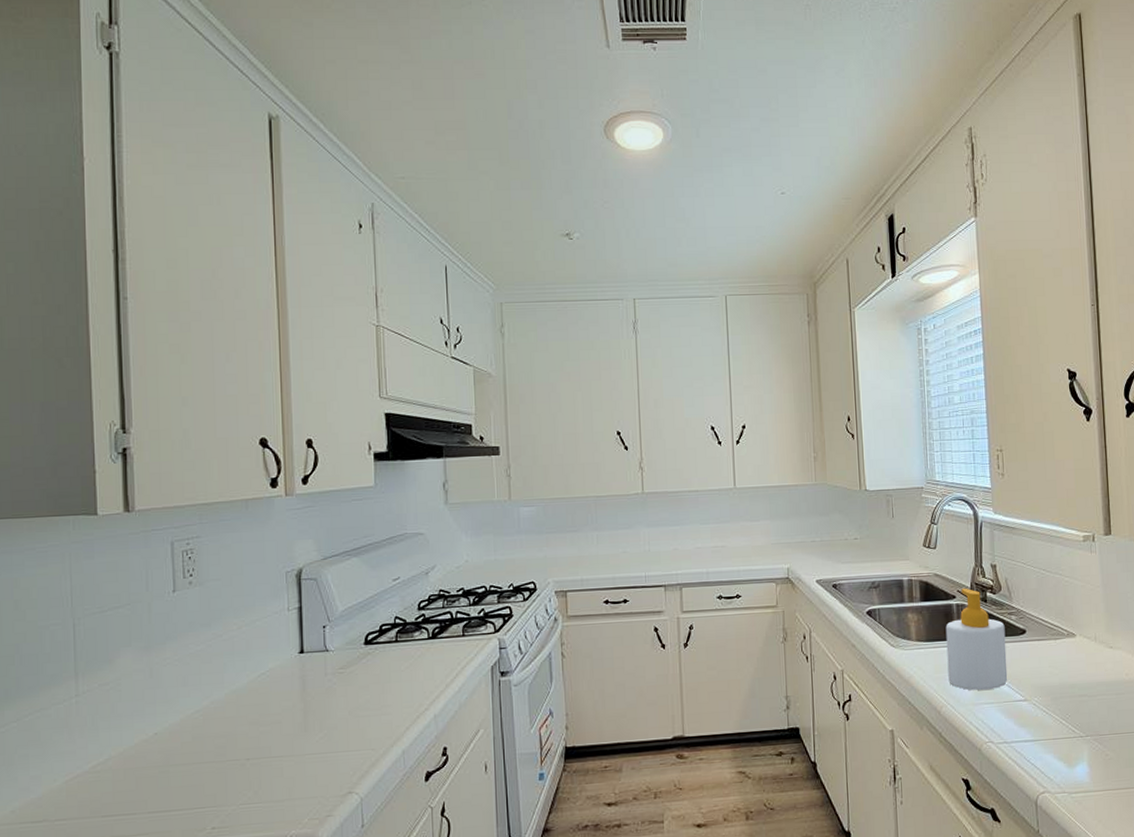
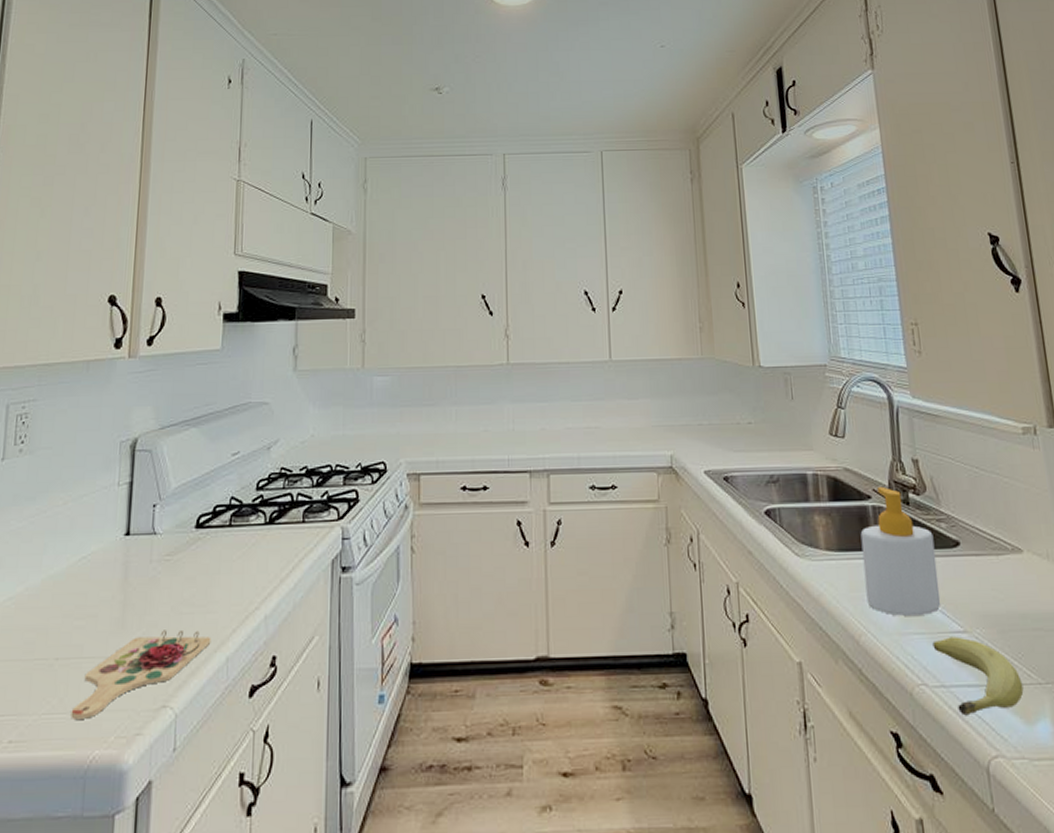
cutting board: none [266,730,388,807] -> present [71,629,211,719]
fruit: none [999,704,1068,764] -> present [932,637,1024,716]

